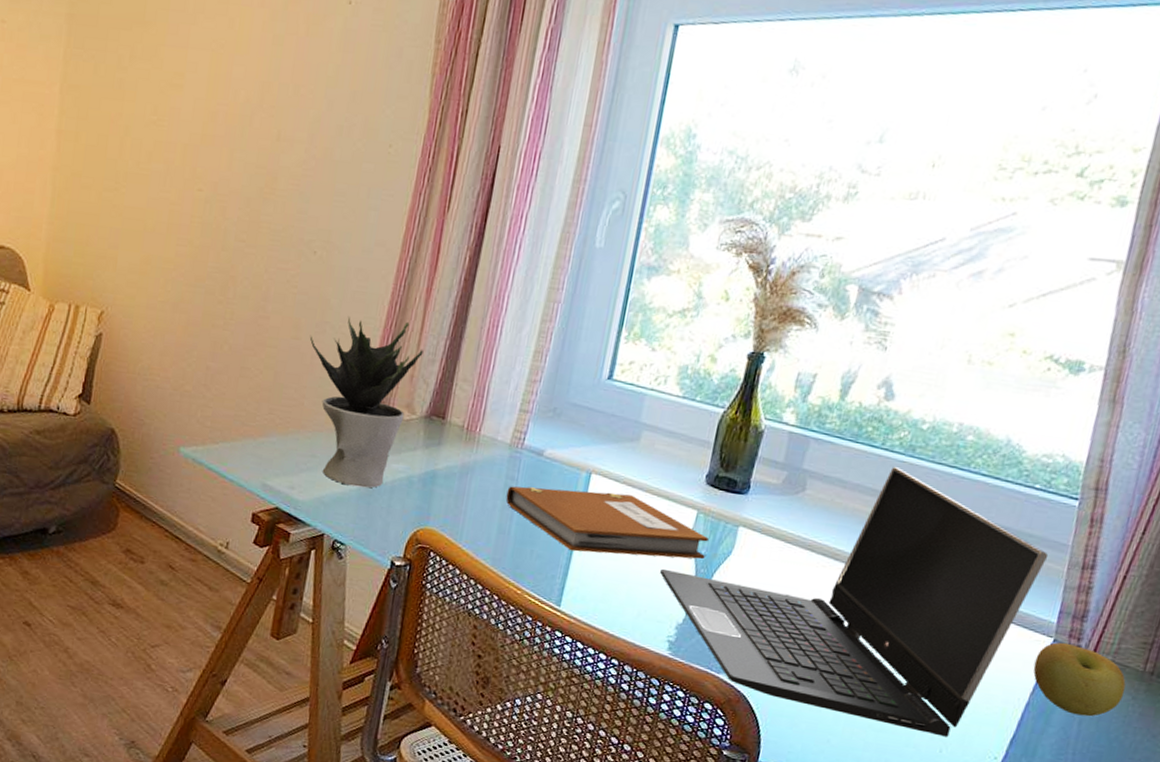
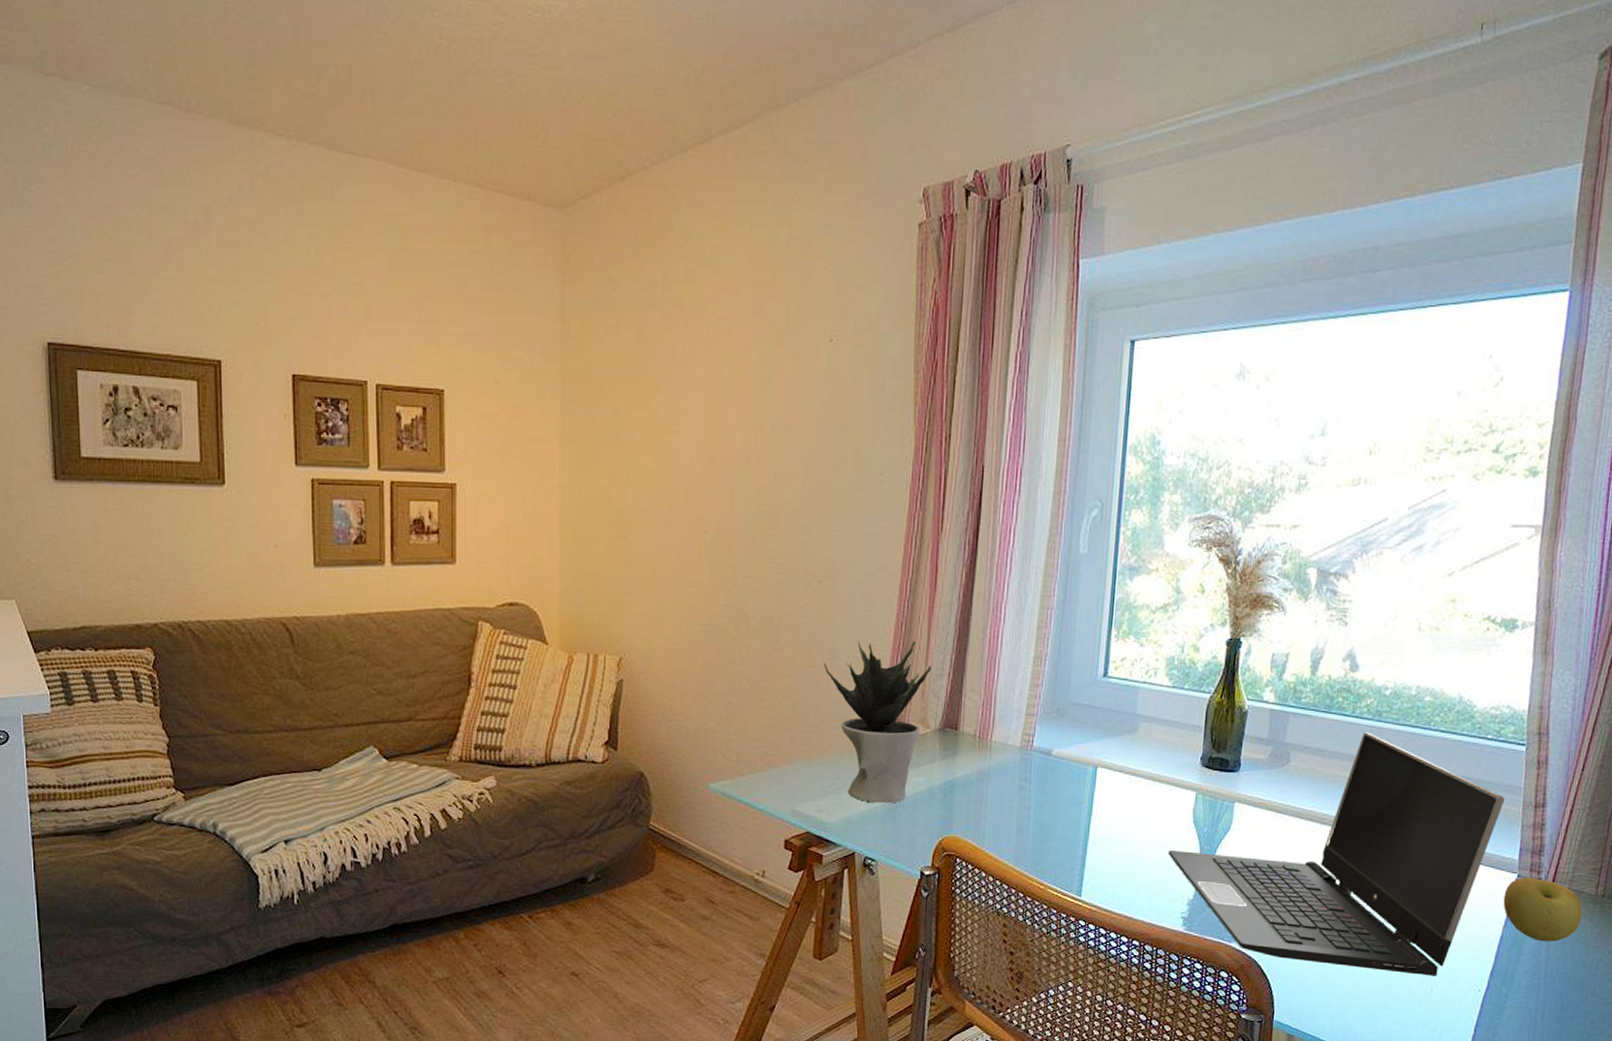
notebook: present [505,486,709,559] -> none [1021,783,1209,843]

